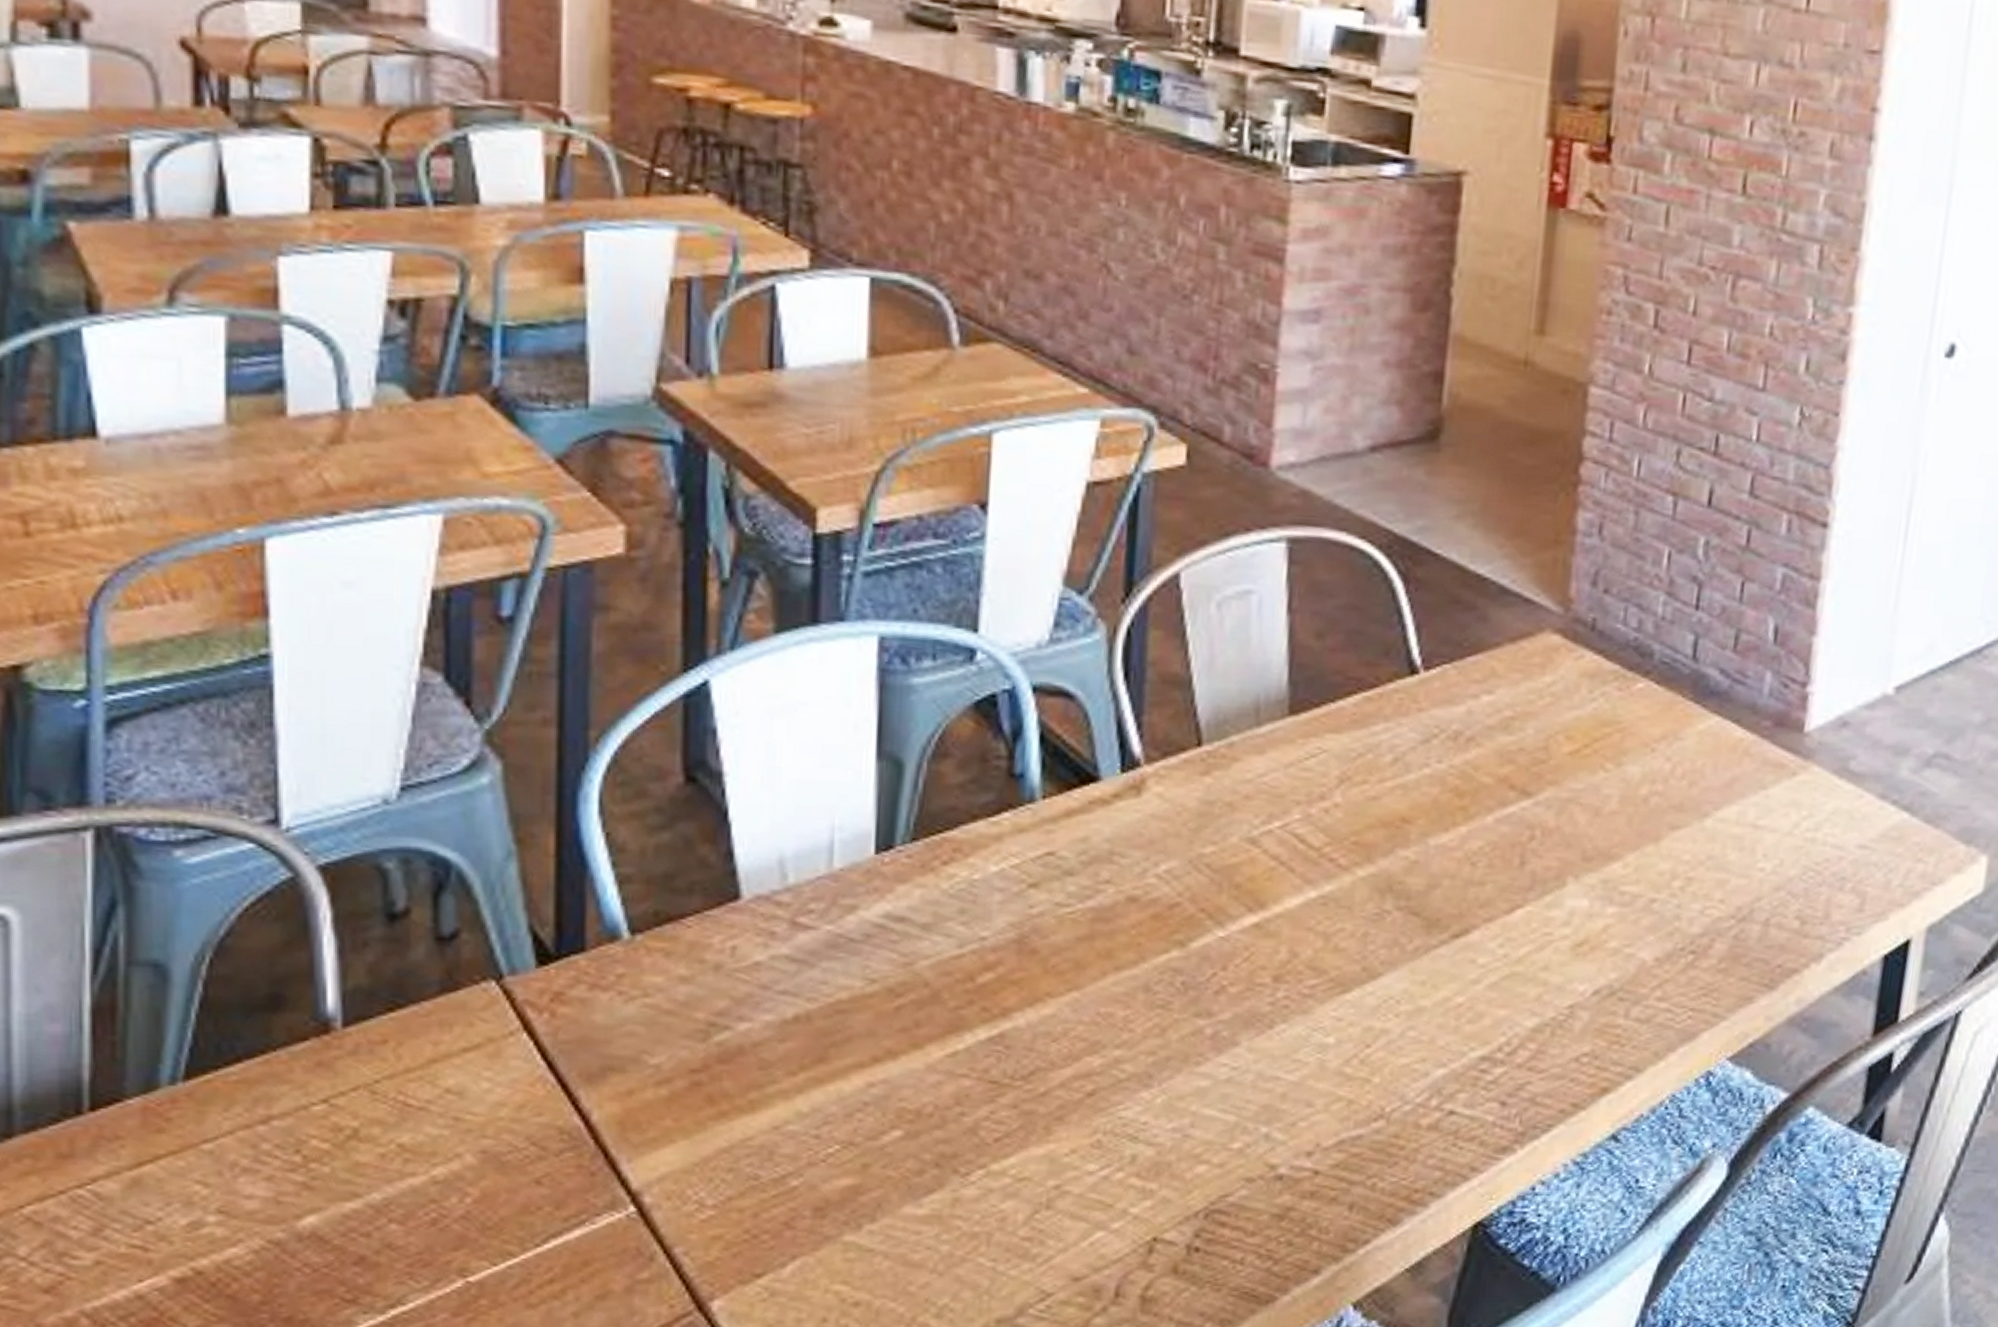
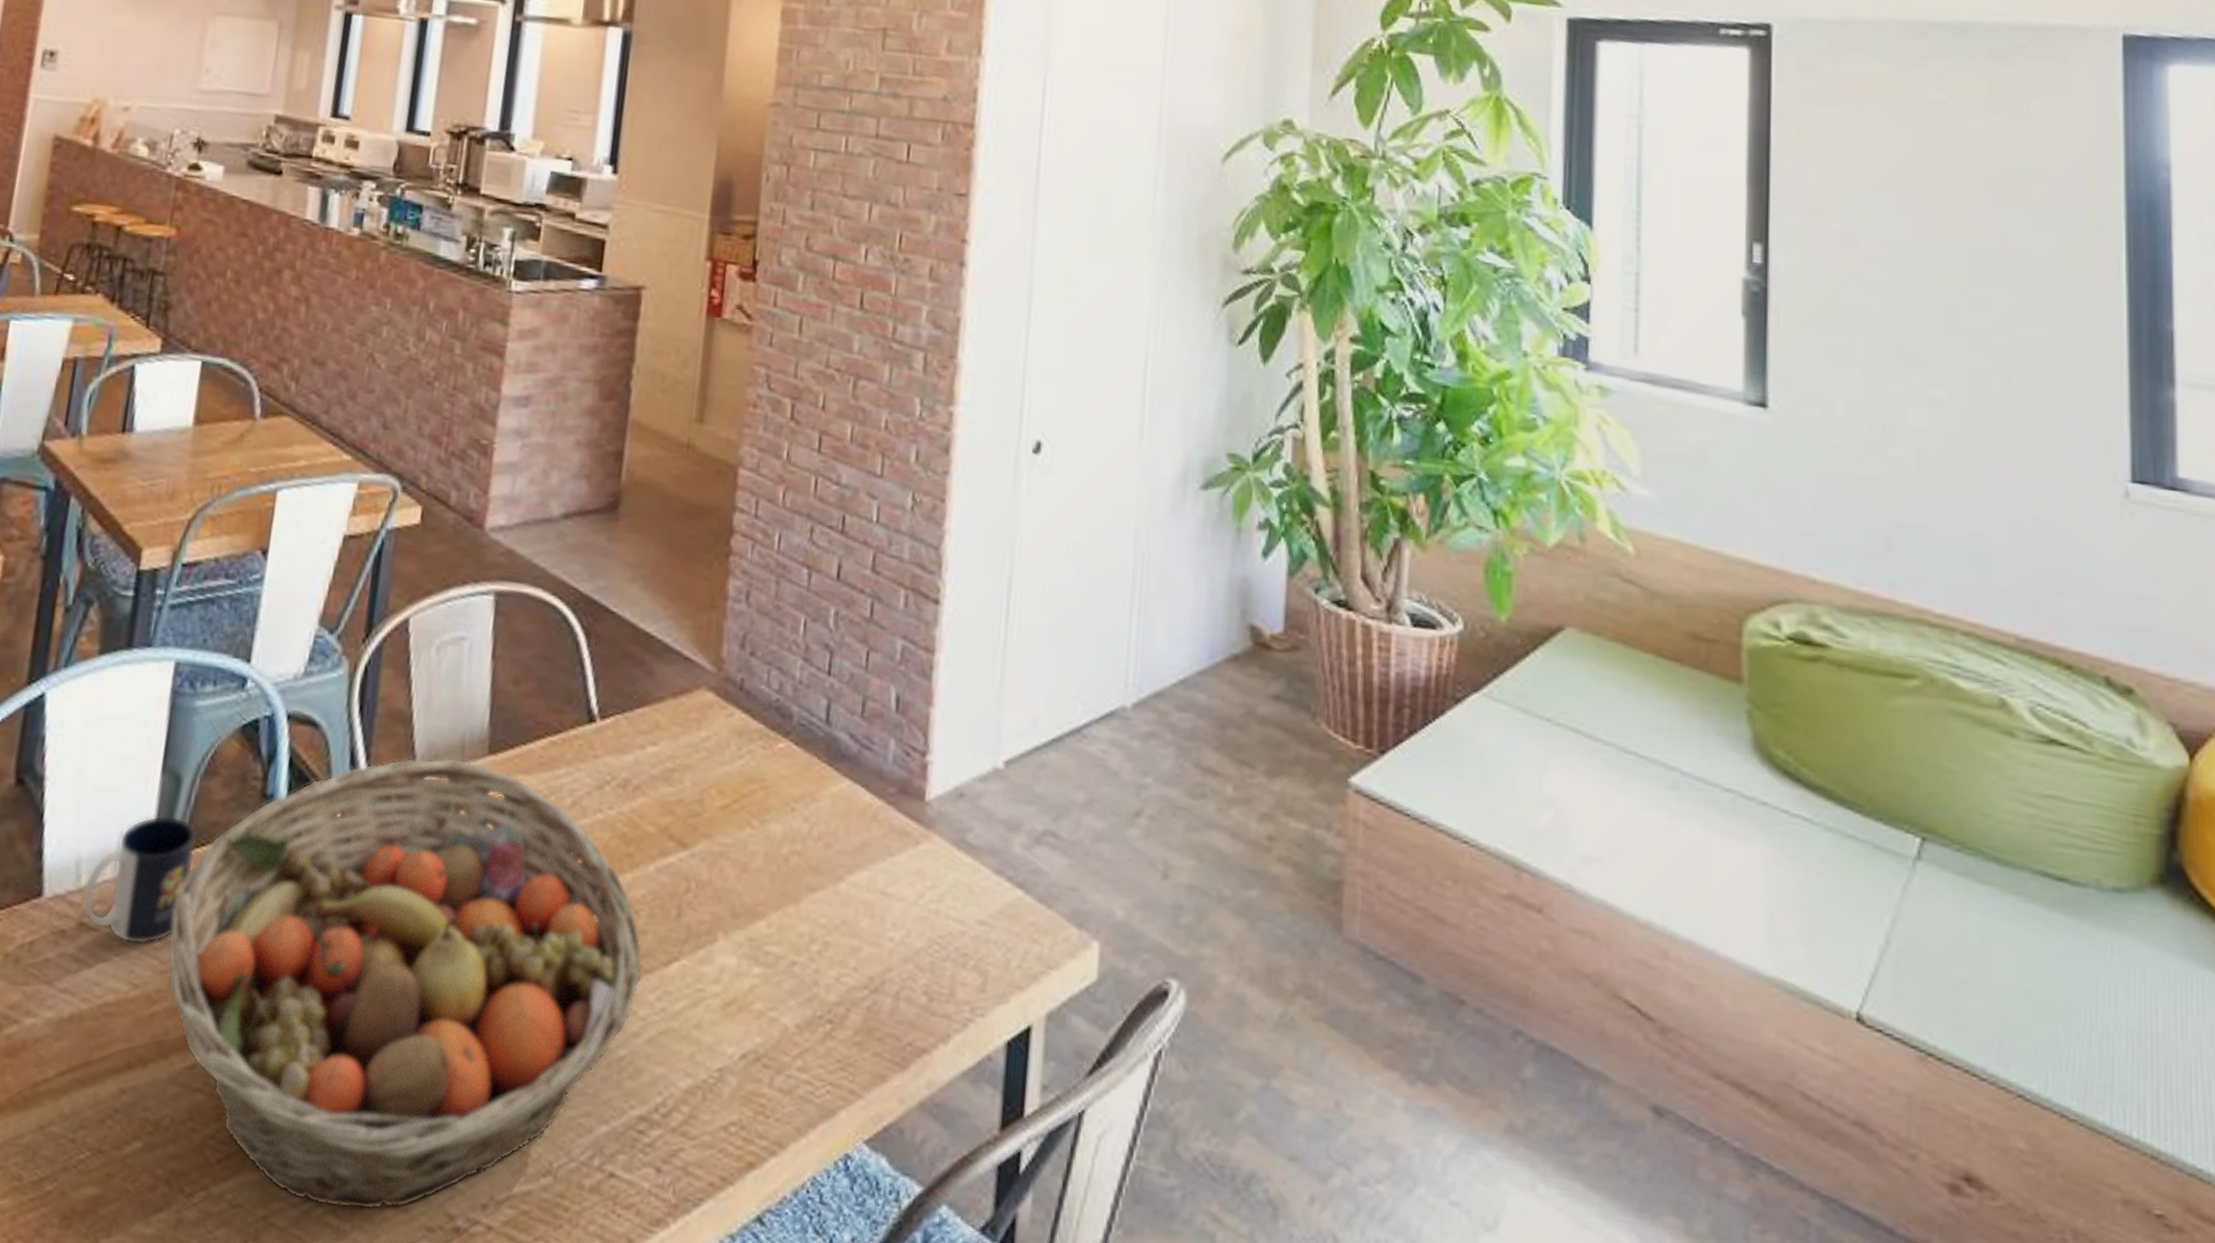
mug: none [791,803,931,940] -> present [81,815,197,945]
fruit basket: none [908,721,1482,1170] -> present [168,757,643,1211]

